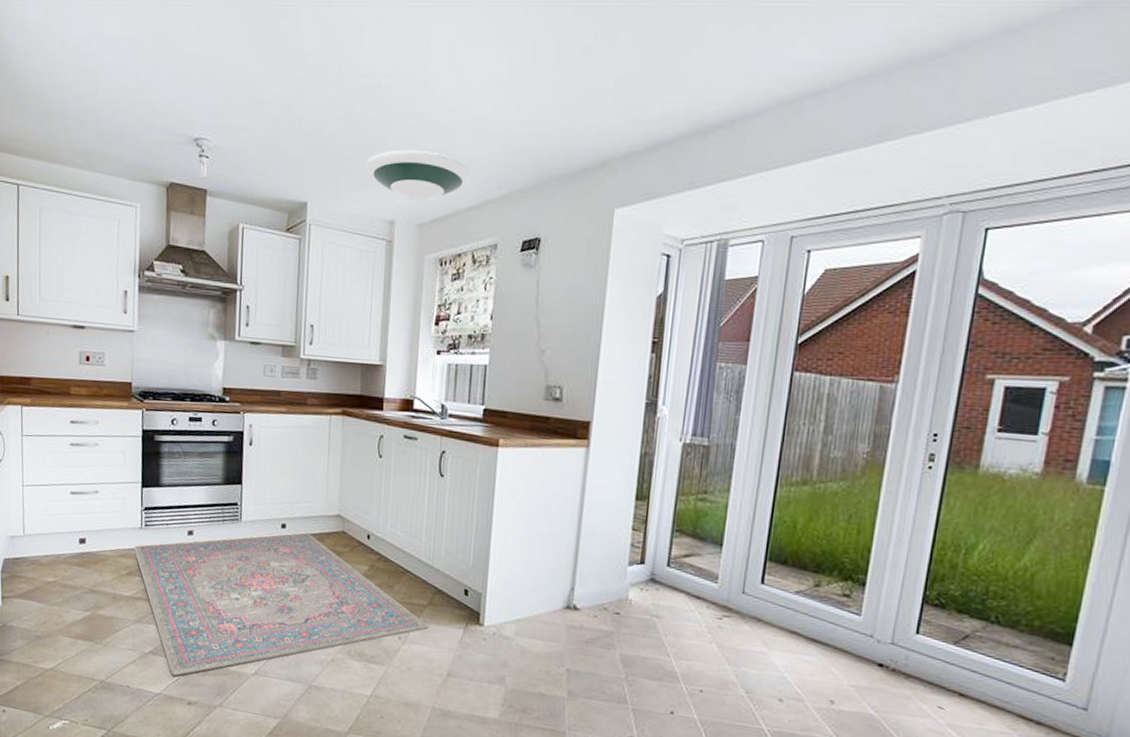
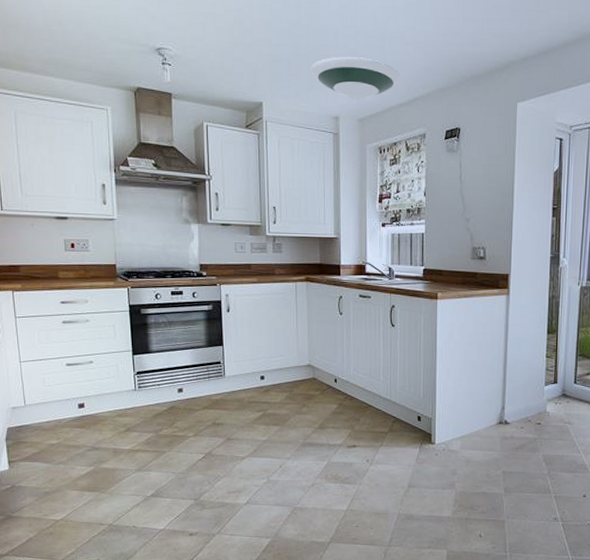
rug: present [134,532,429,677] -> none [130,381,391,513]

